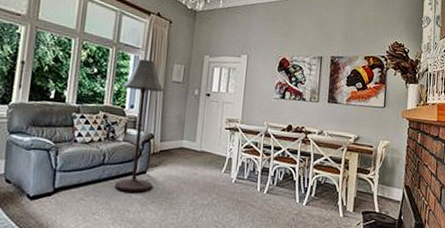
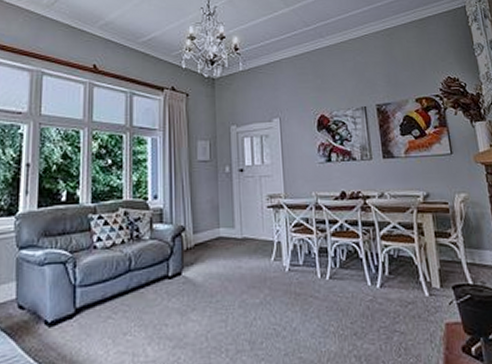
floor lamp: present [114,59,164,193] -> none [142,140,191,301]

